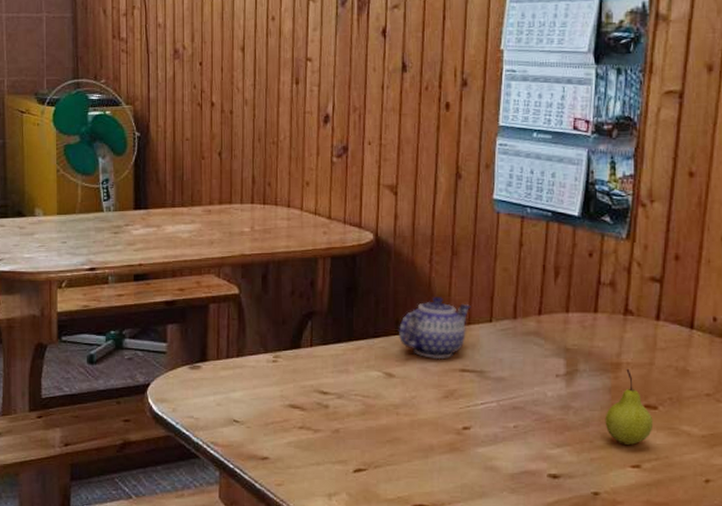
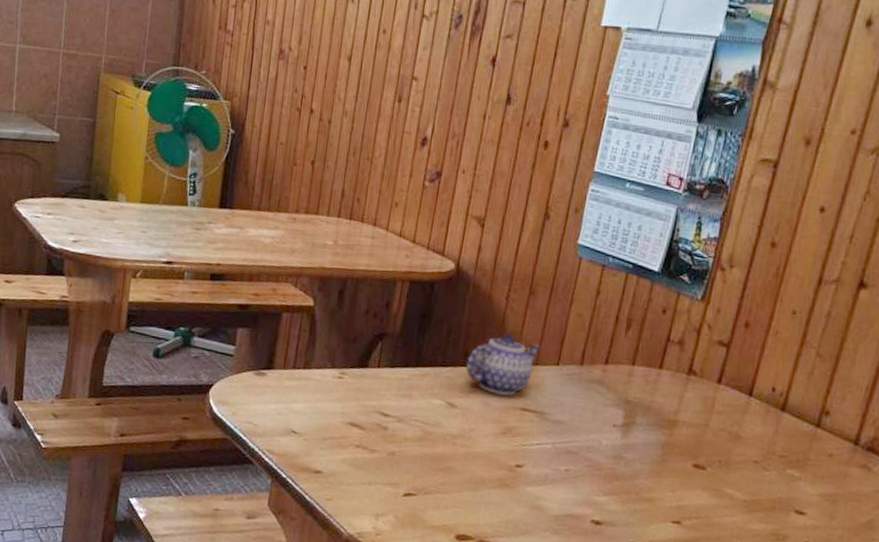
fruit: present [605,368,654,446] -> none [653,426,700,502]

